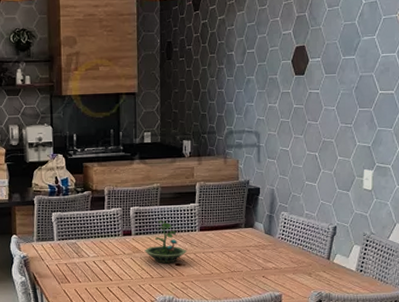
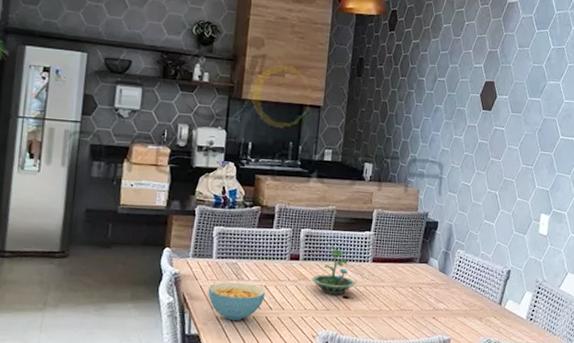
cereal bowl: none [53,259,105,292] -> present [208,282,266,320]

